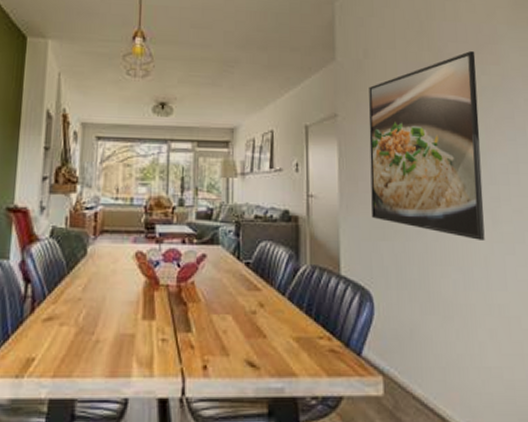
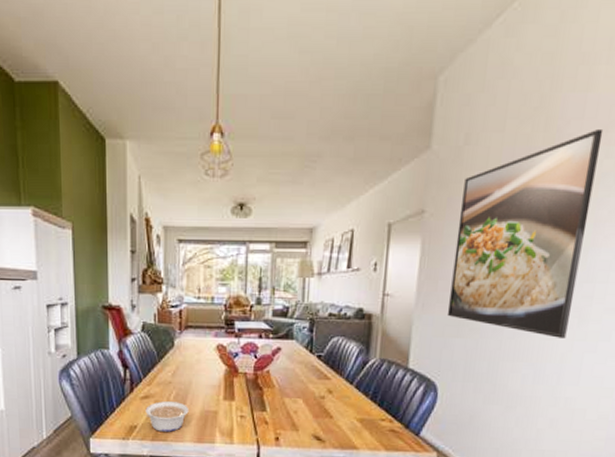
legume: none [45,324,101,364] -> present [144,401,189,432]

